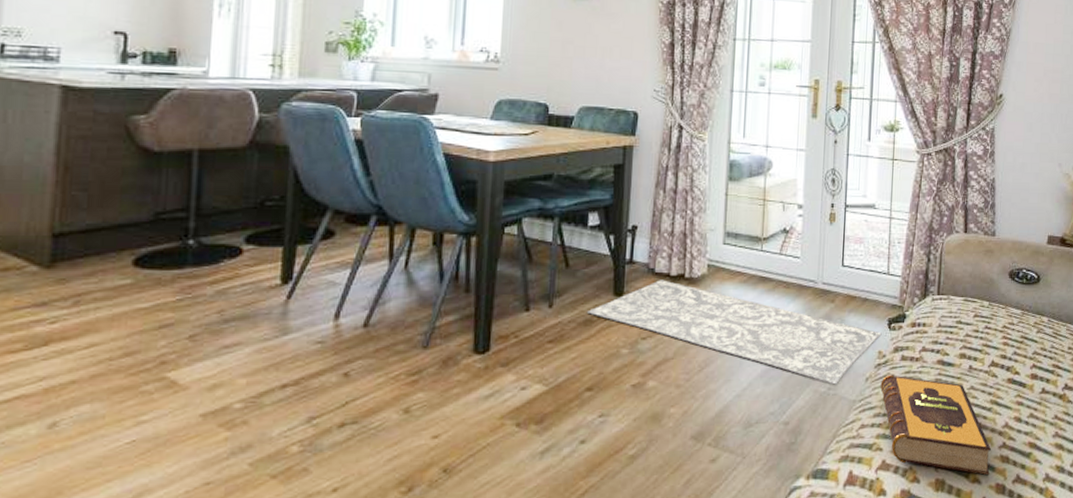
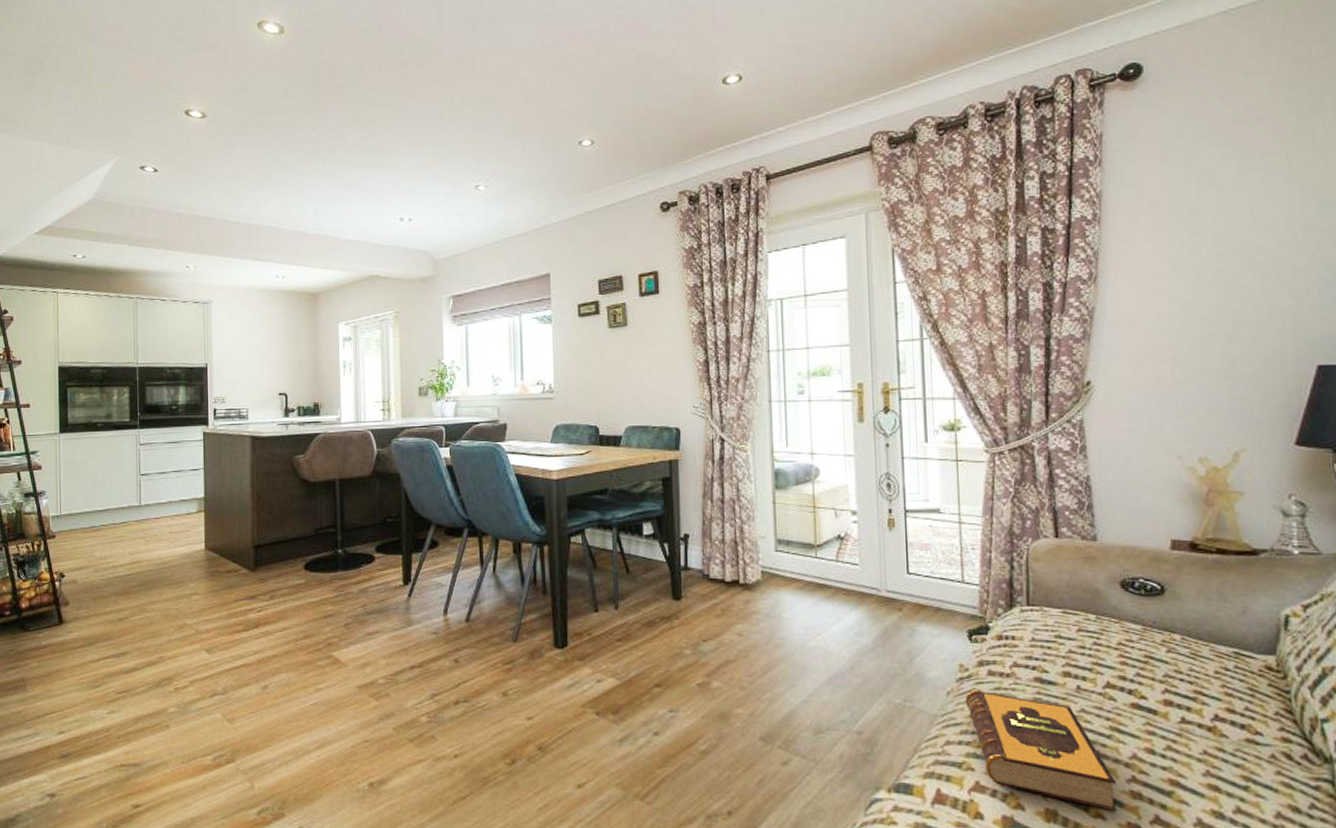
rug: present [587,280,882,386] -> none [650,585,962,698]

